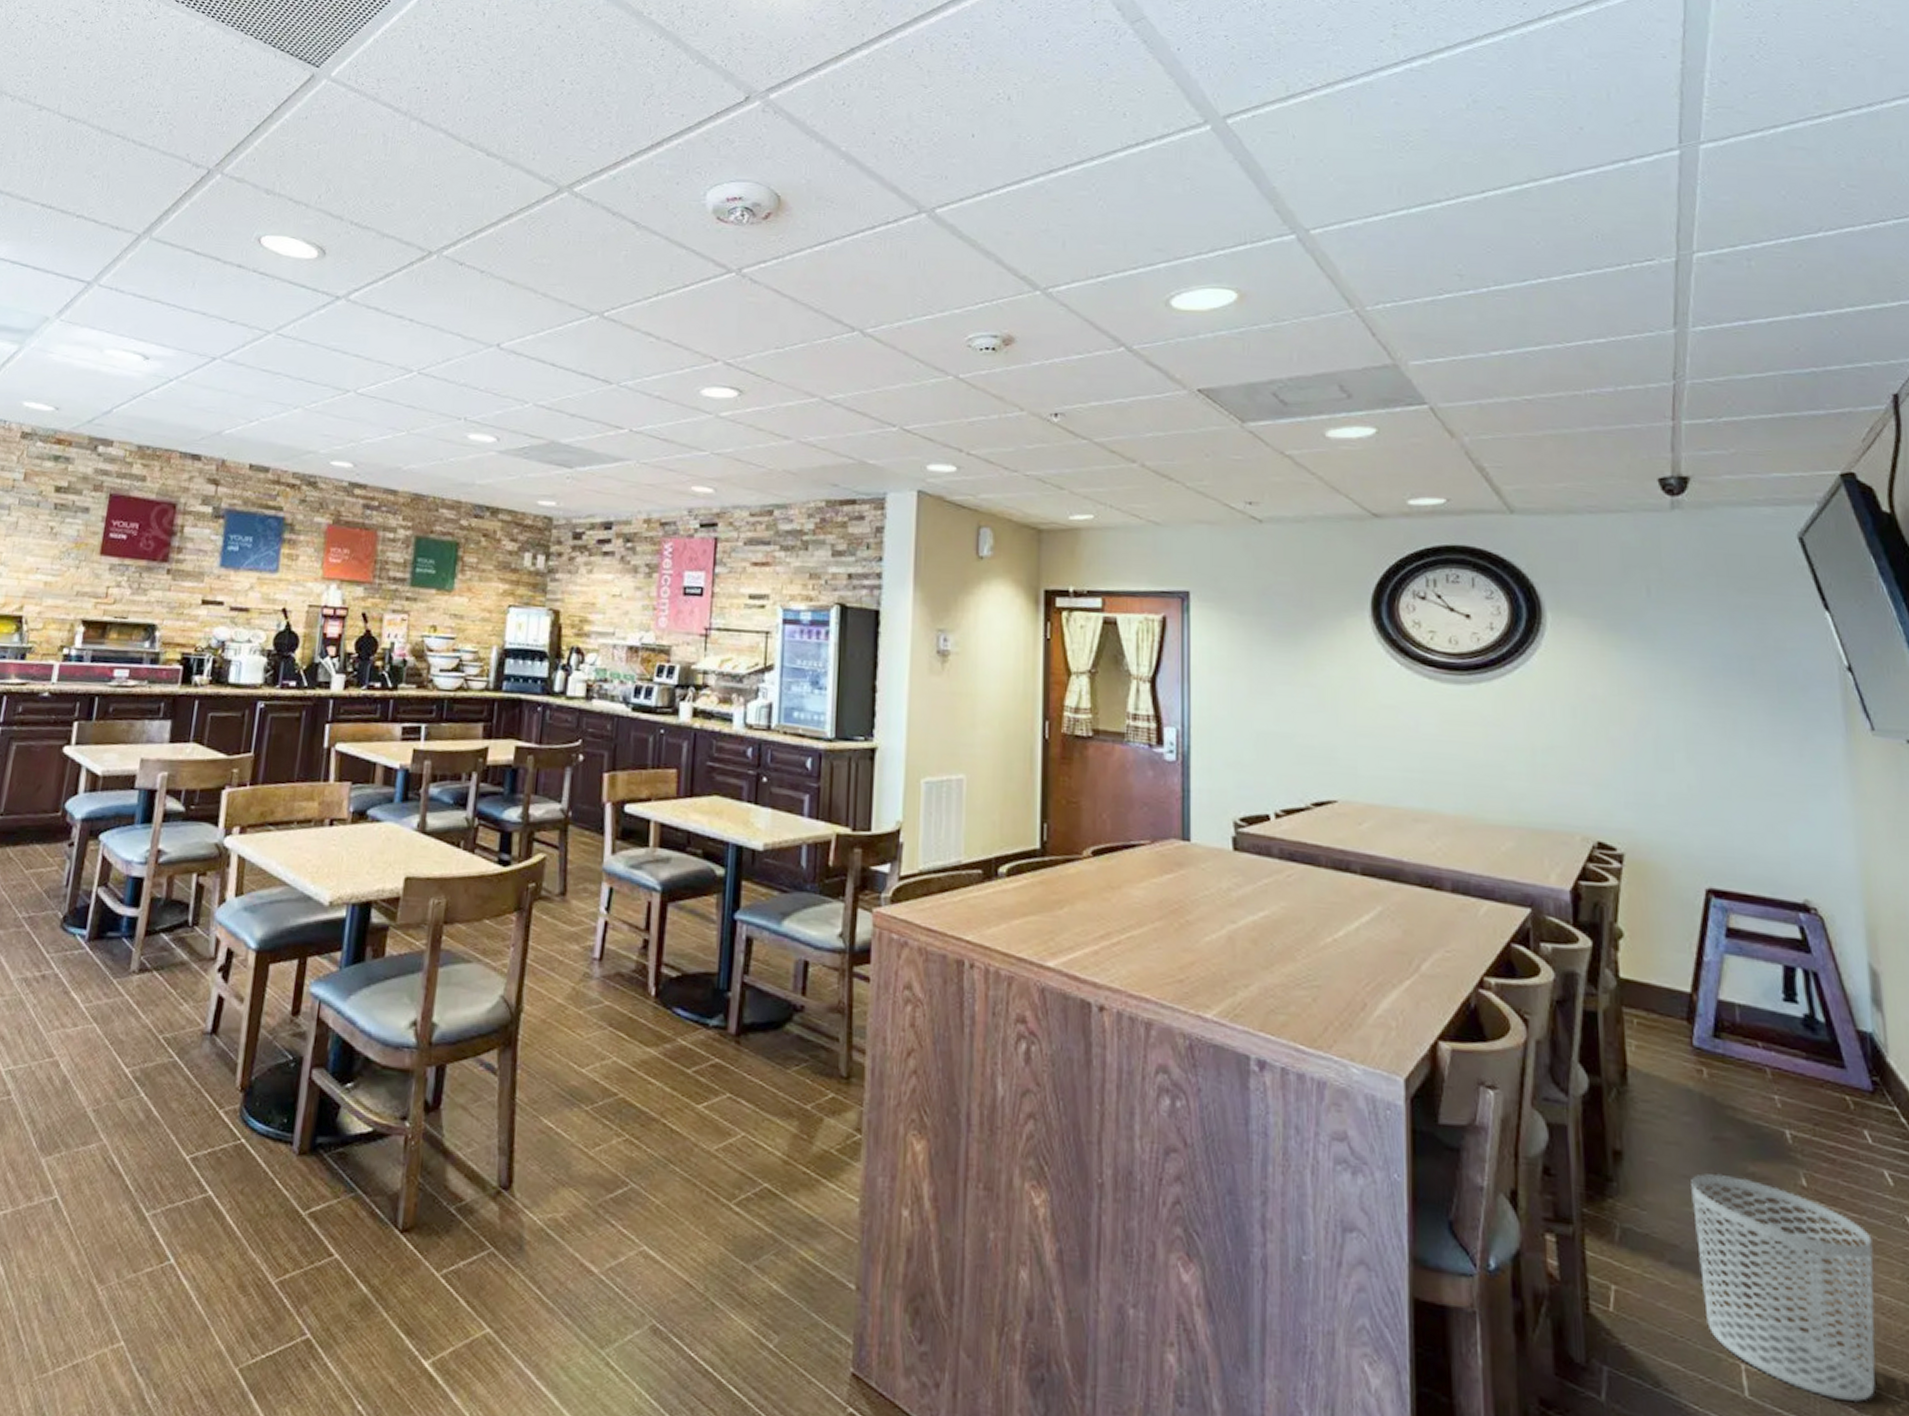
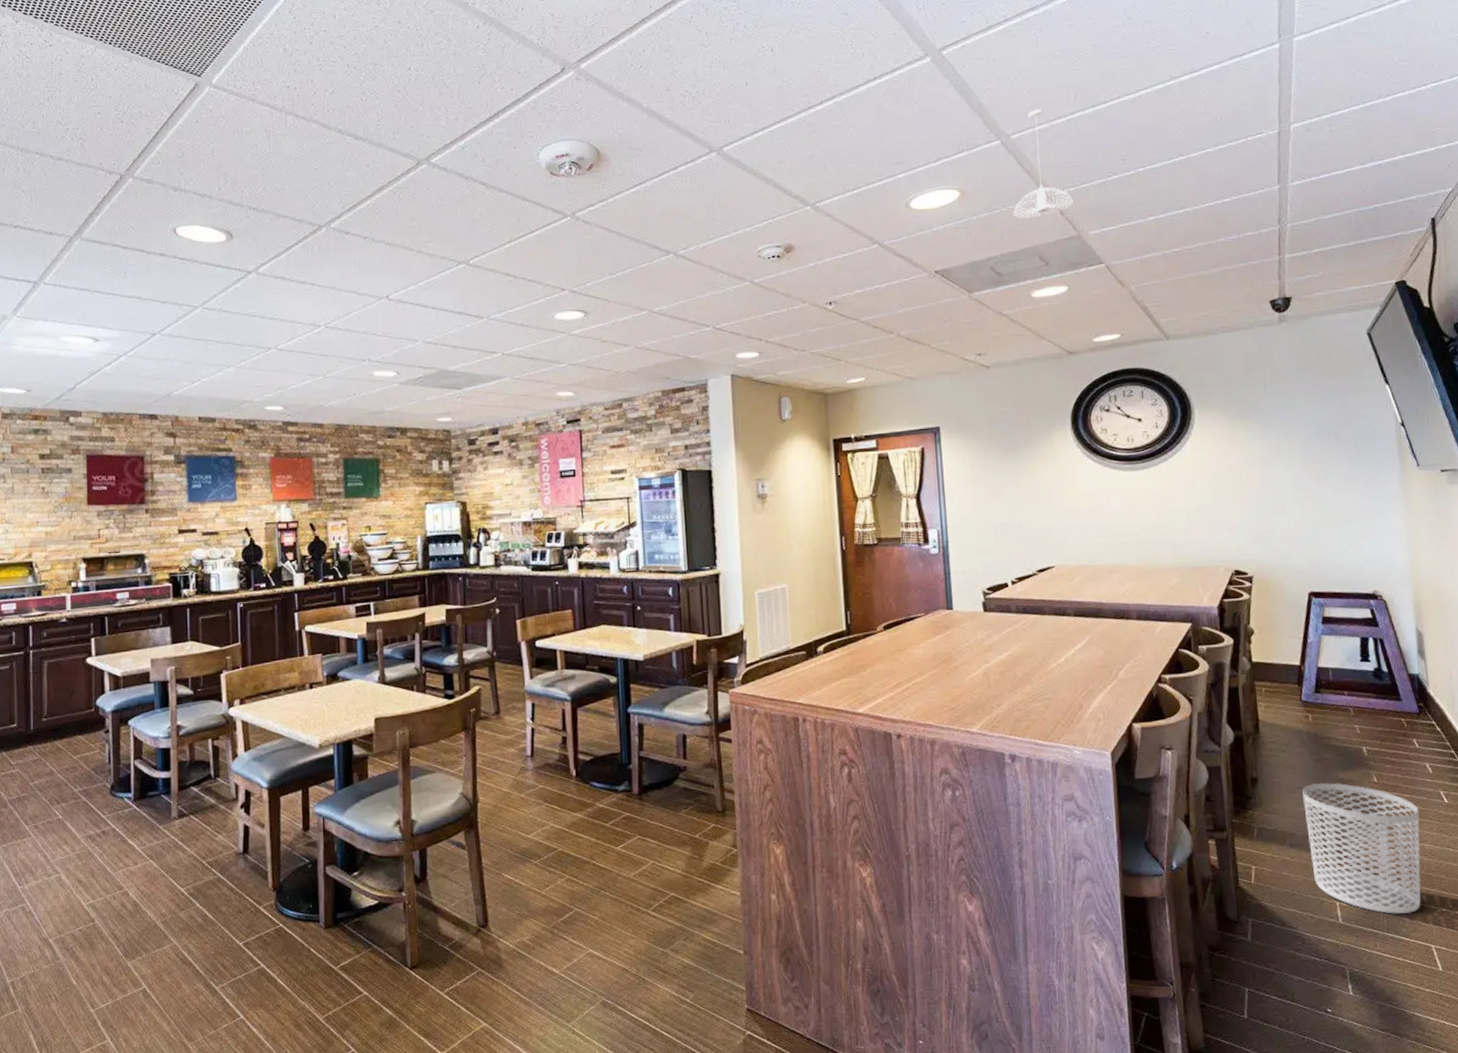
pendant light: none [1307,201,1390,336] -> present [1013,109,1073,218]

